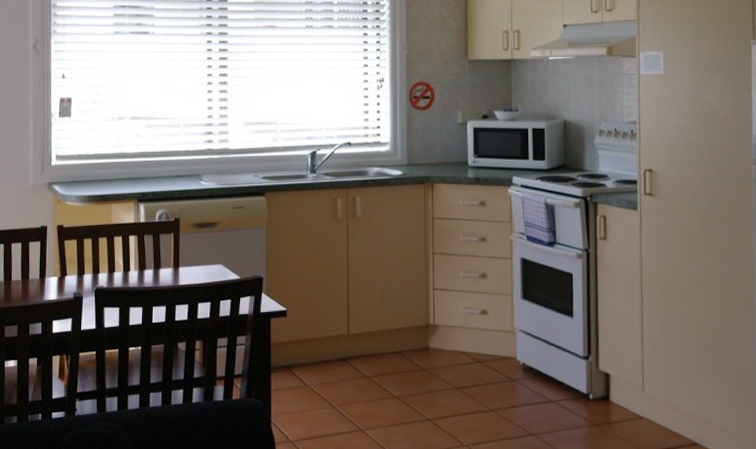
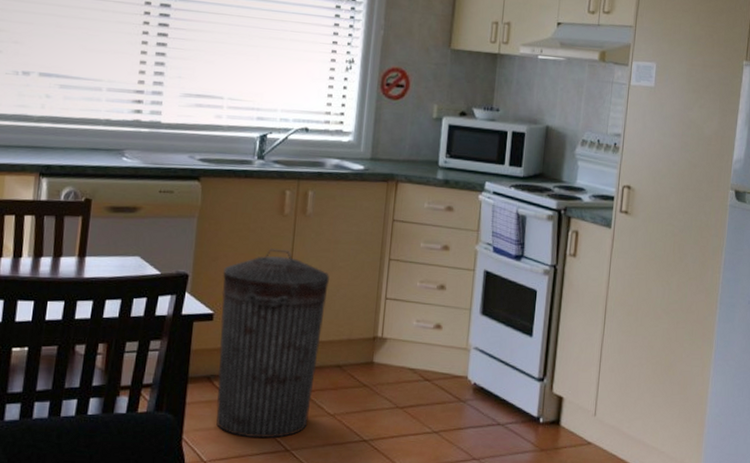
trash can: none [291,251,382,420] -> present [216,249,329,439]

